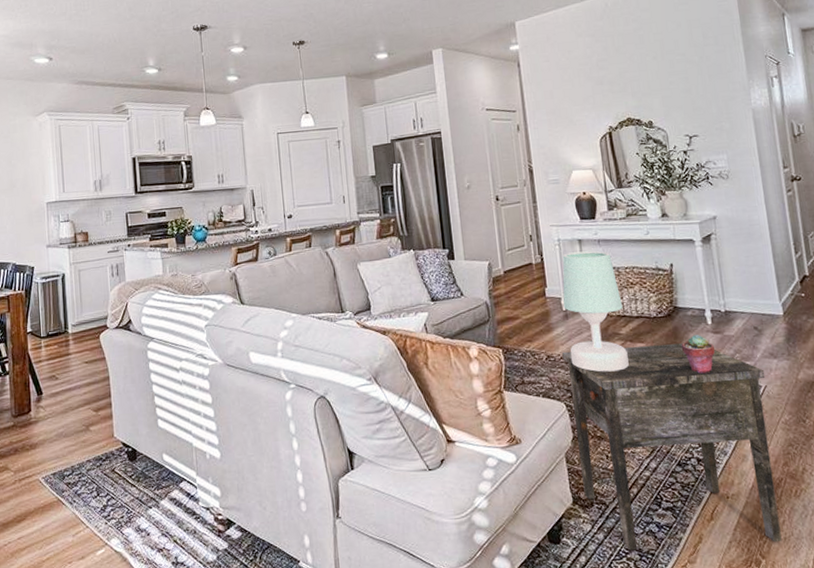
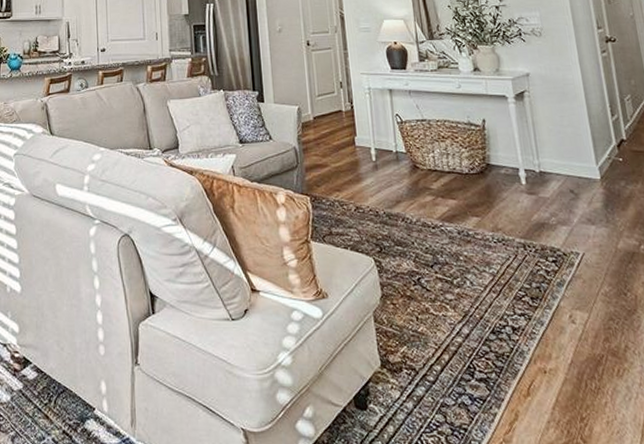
side table: present [561,343,782,551] -> none [370,202,605,426]
table lamp: present [562,251,629,372] -> none [372,101,440,228]
potted succulent: present [681,335,716,374] -> none [494,195,530,236]

